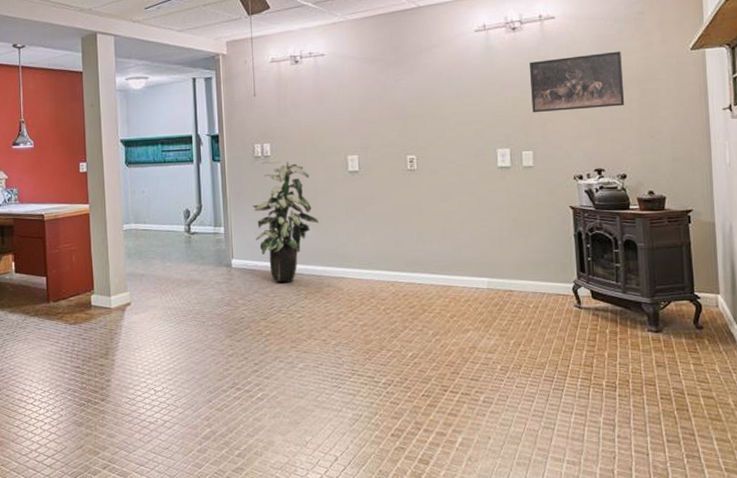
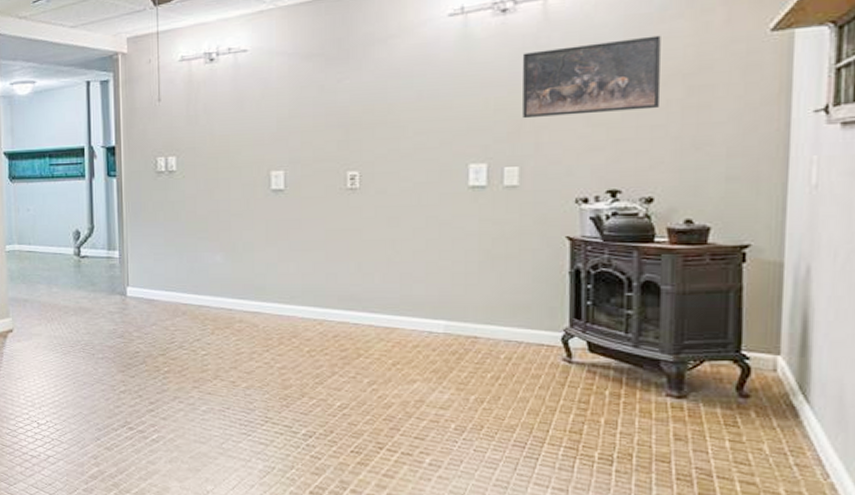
indoor plant: present [253,160,318,282] -> none [153,175,231,315]

